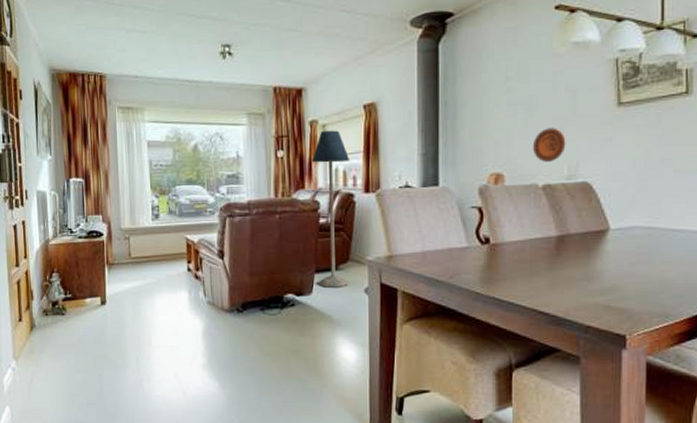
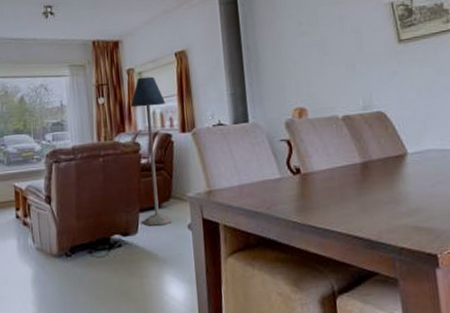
decorative plate: present [532,128,566,162] -> none [328,64,359,95]

